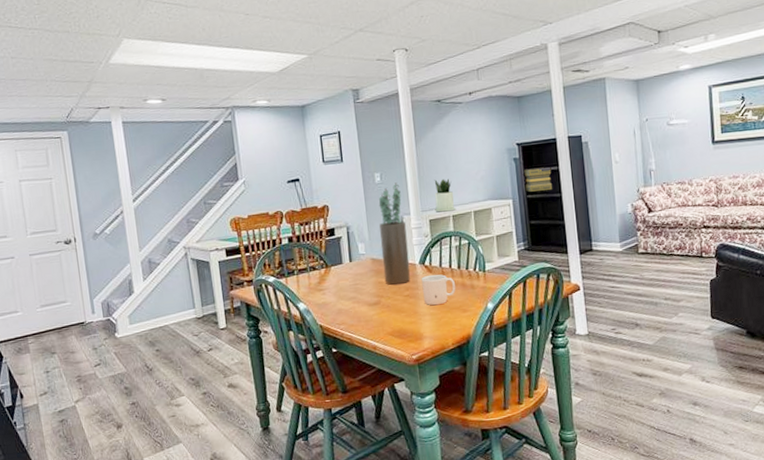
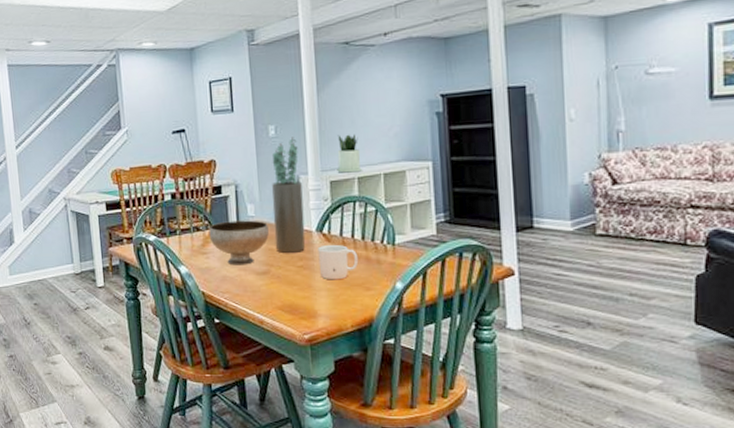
bowl: none [324,257,378,299] -> present [209,220,269,265]
decorative box: present [523,167,553,193] -> none [447,123,485,154]

